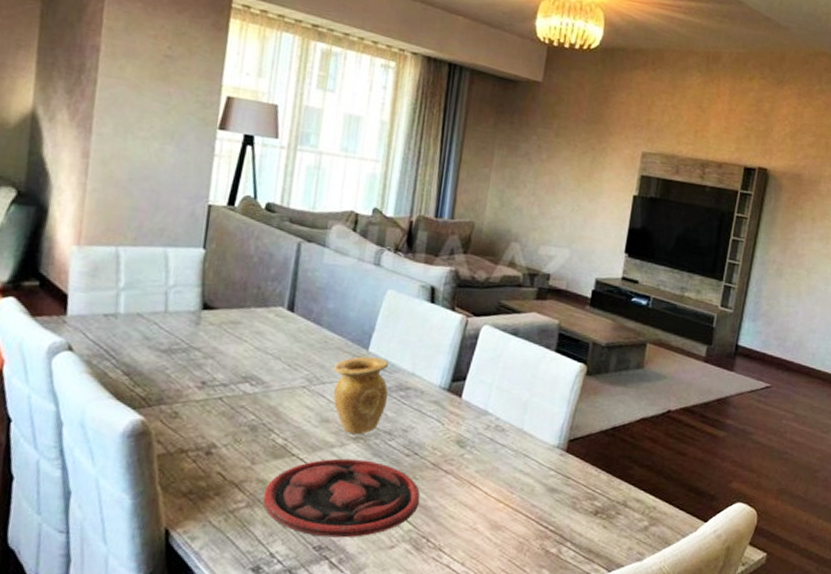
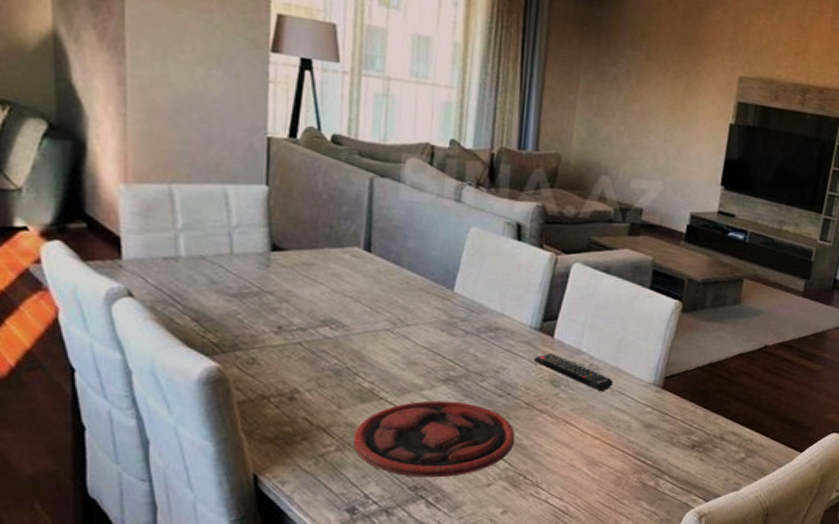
vase: present [333,356,390,435] -> none [417,297,477,377]
remote control: none [441,414,518,454] -> present [533,353,613,392]

